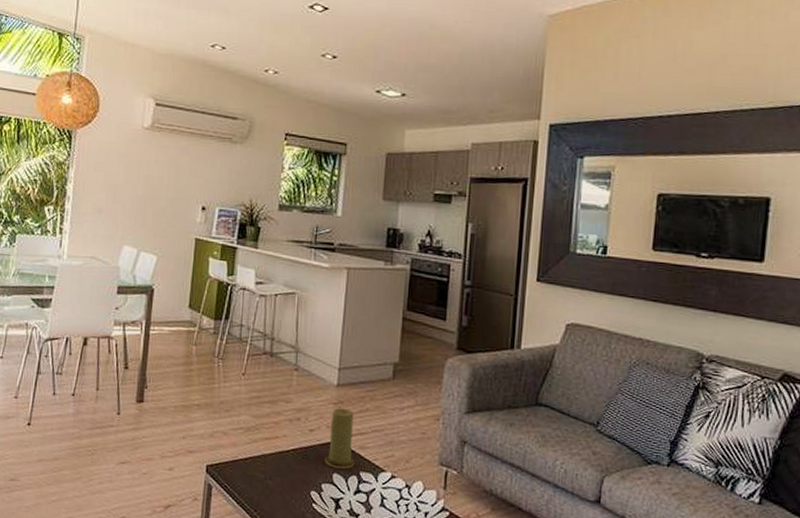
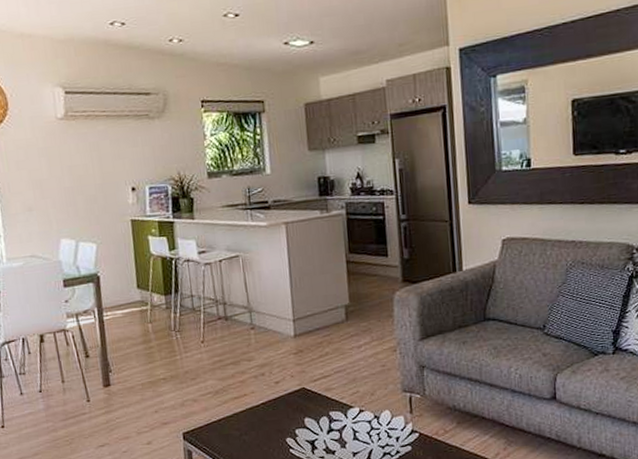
candle: present [324,408,355,469] -> none [294,356,323,413]

